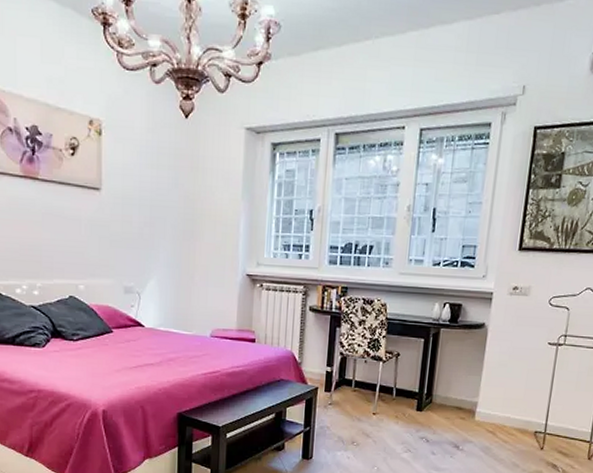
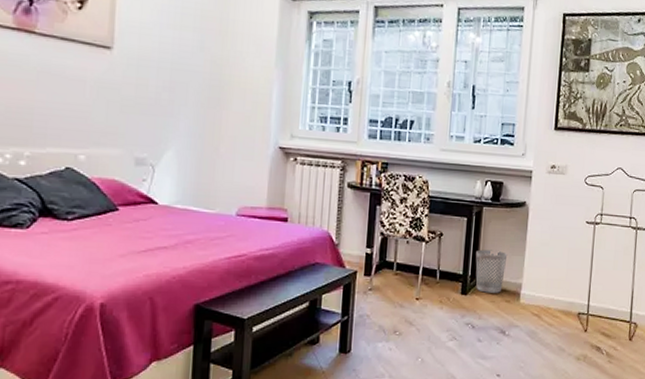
wastebasket: none [431,369,464,410] -> present [475,249,508,293]

